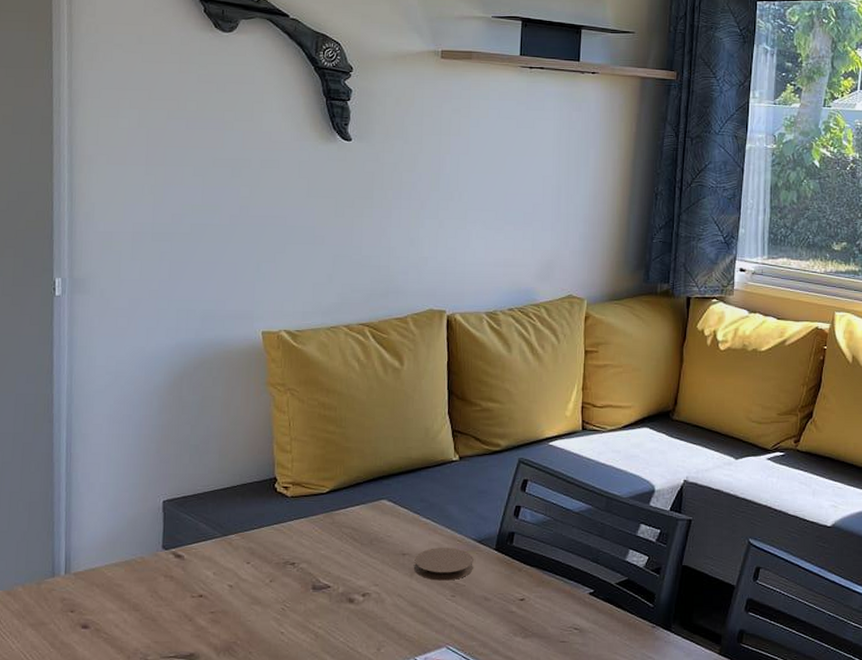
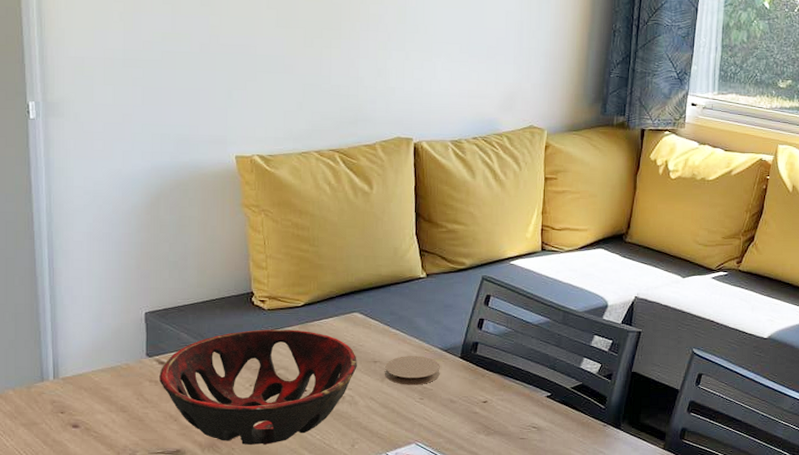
decorative bowl: none [175,518,385,648] -> present [159,329,357,445]

